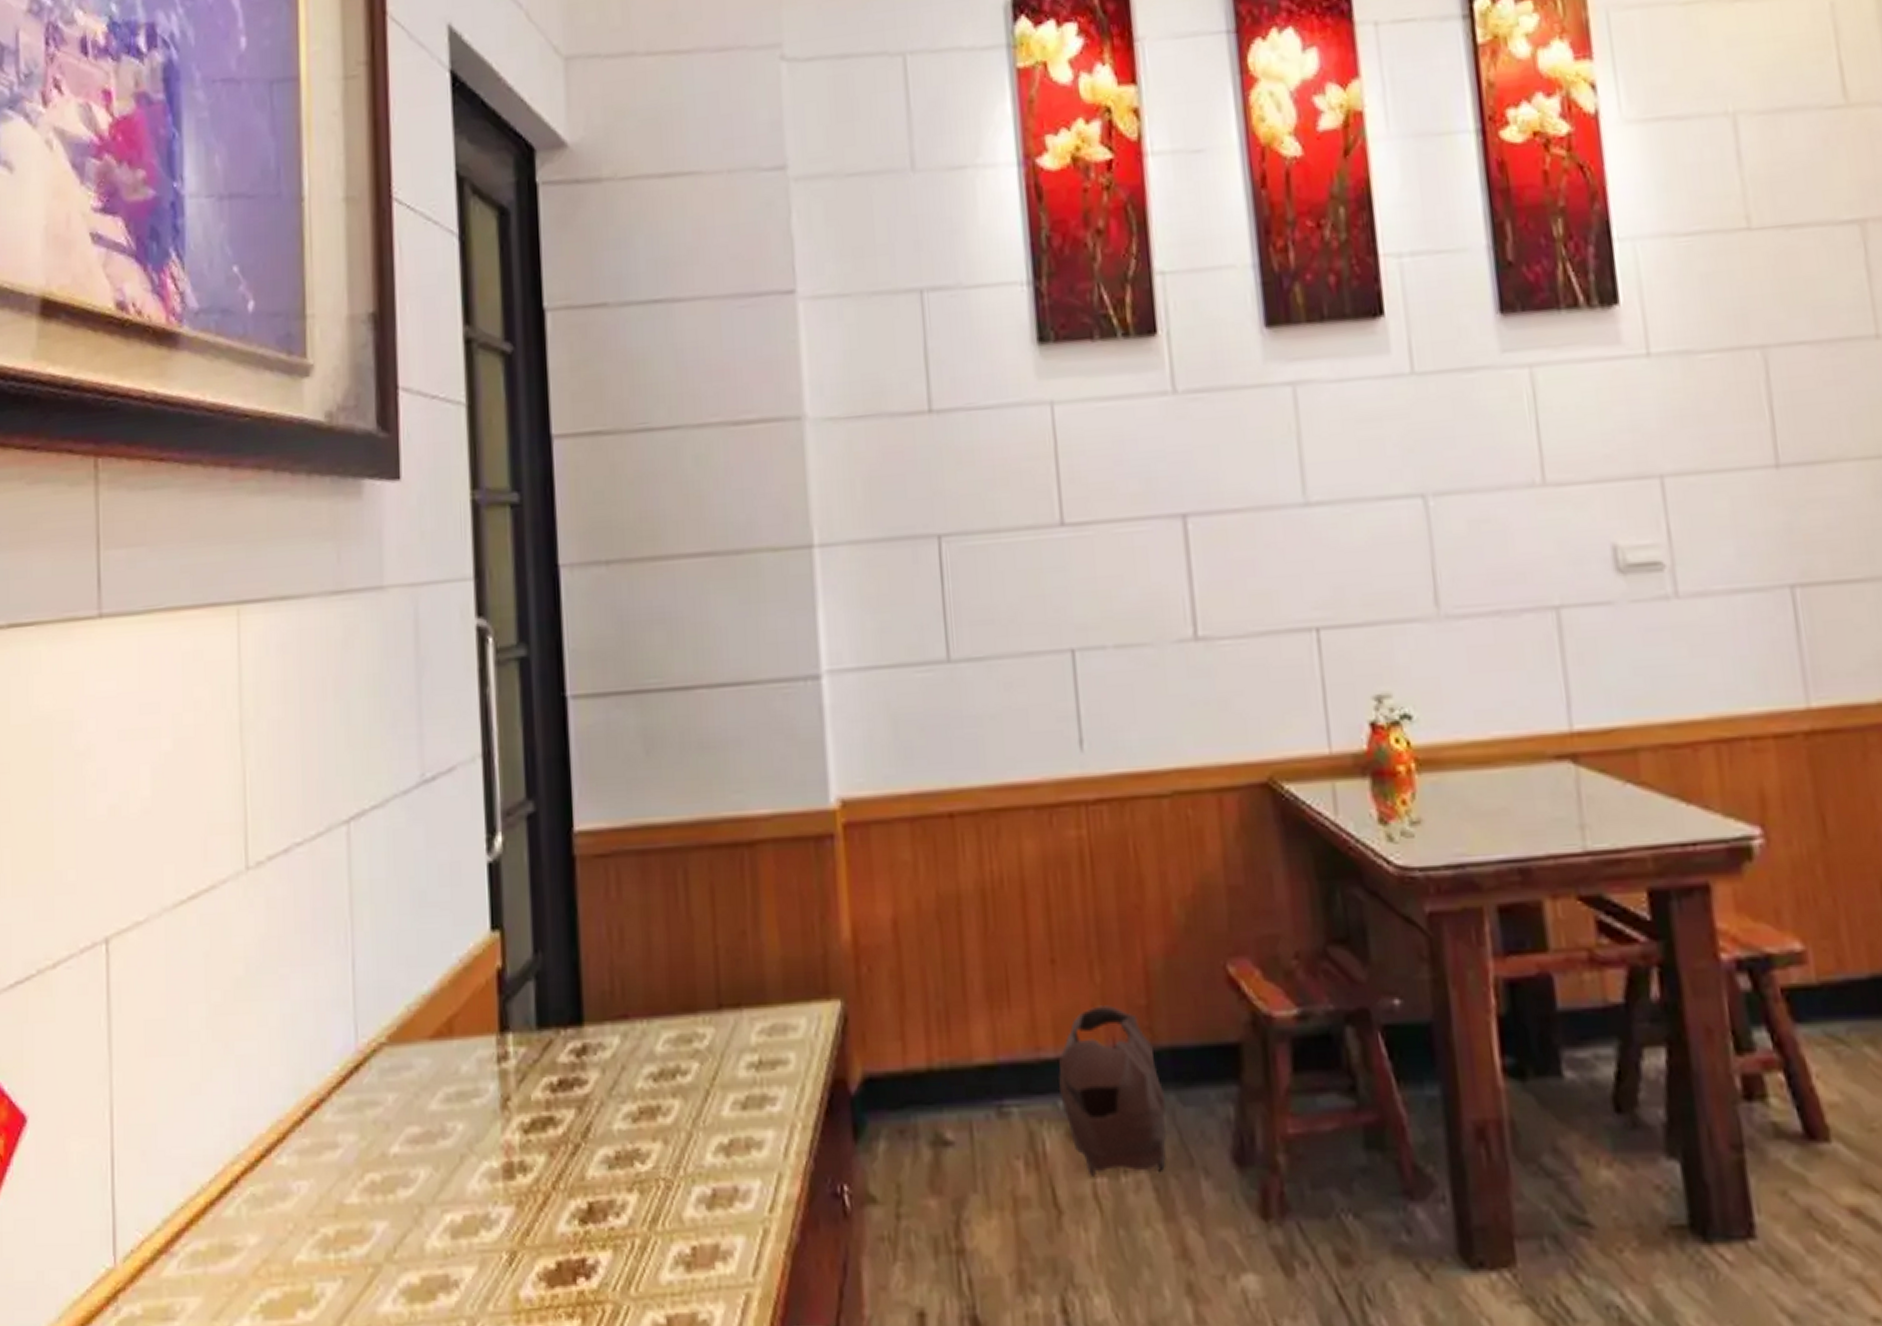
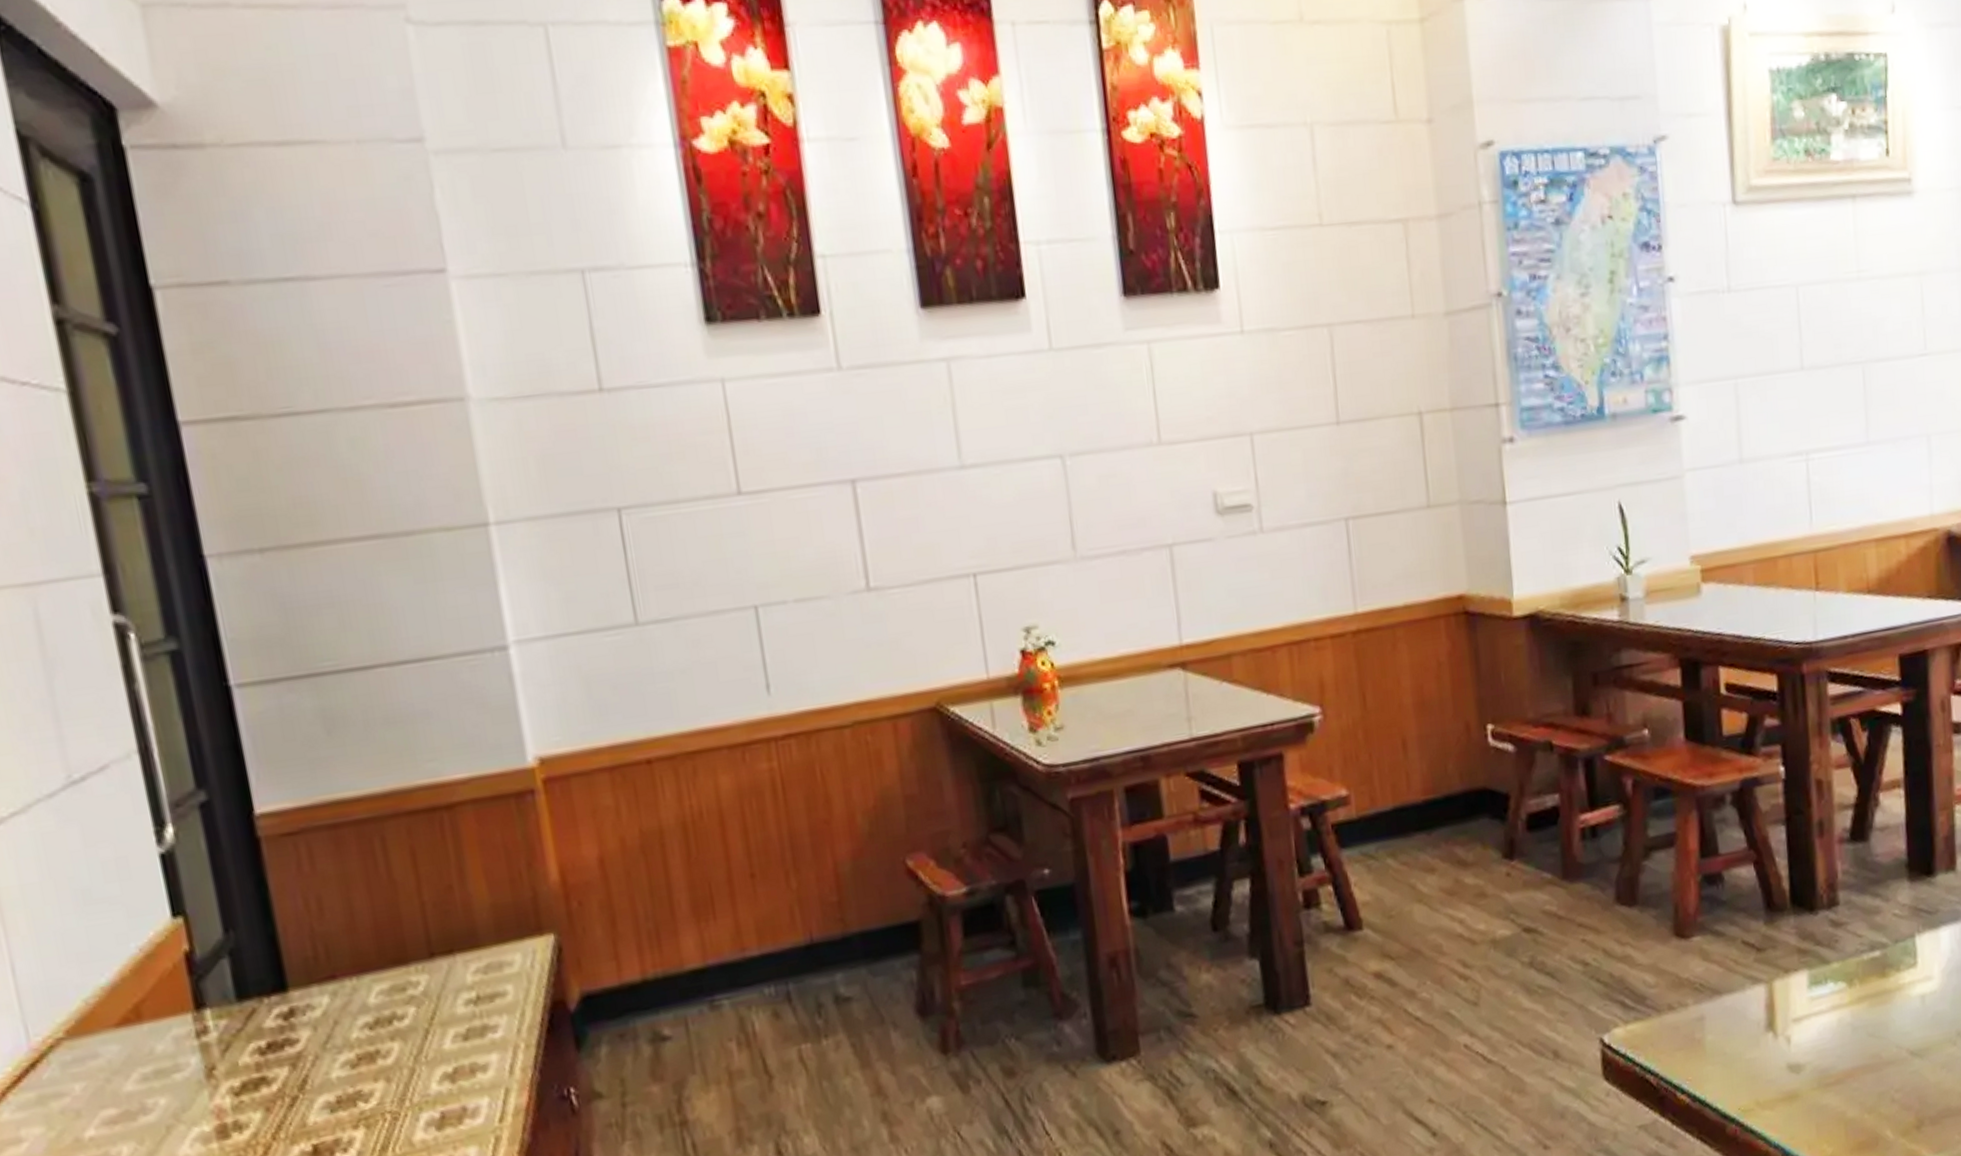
mask: present [1058,1005,1167,1176] -> none [763,905,861,1044]

